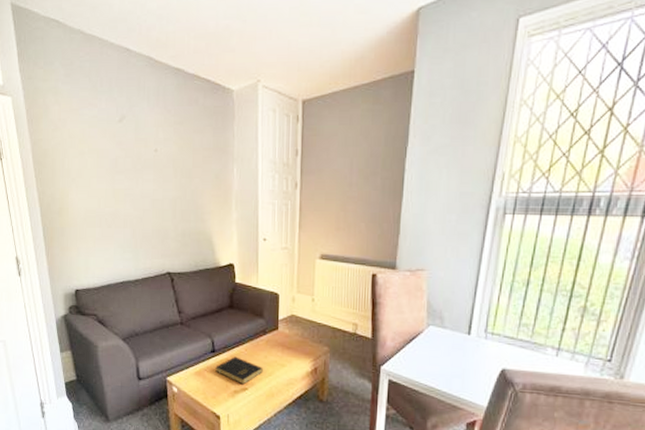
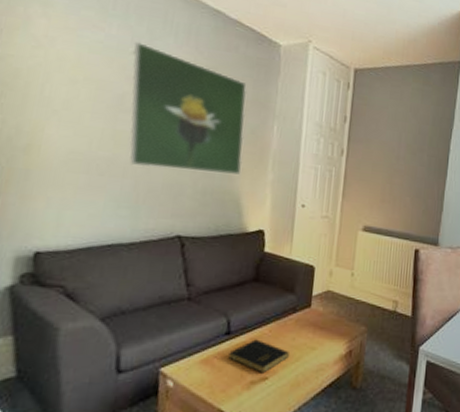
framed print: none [119,110,211,217] -> present [129,41,247,175]

